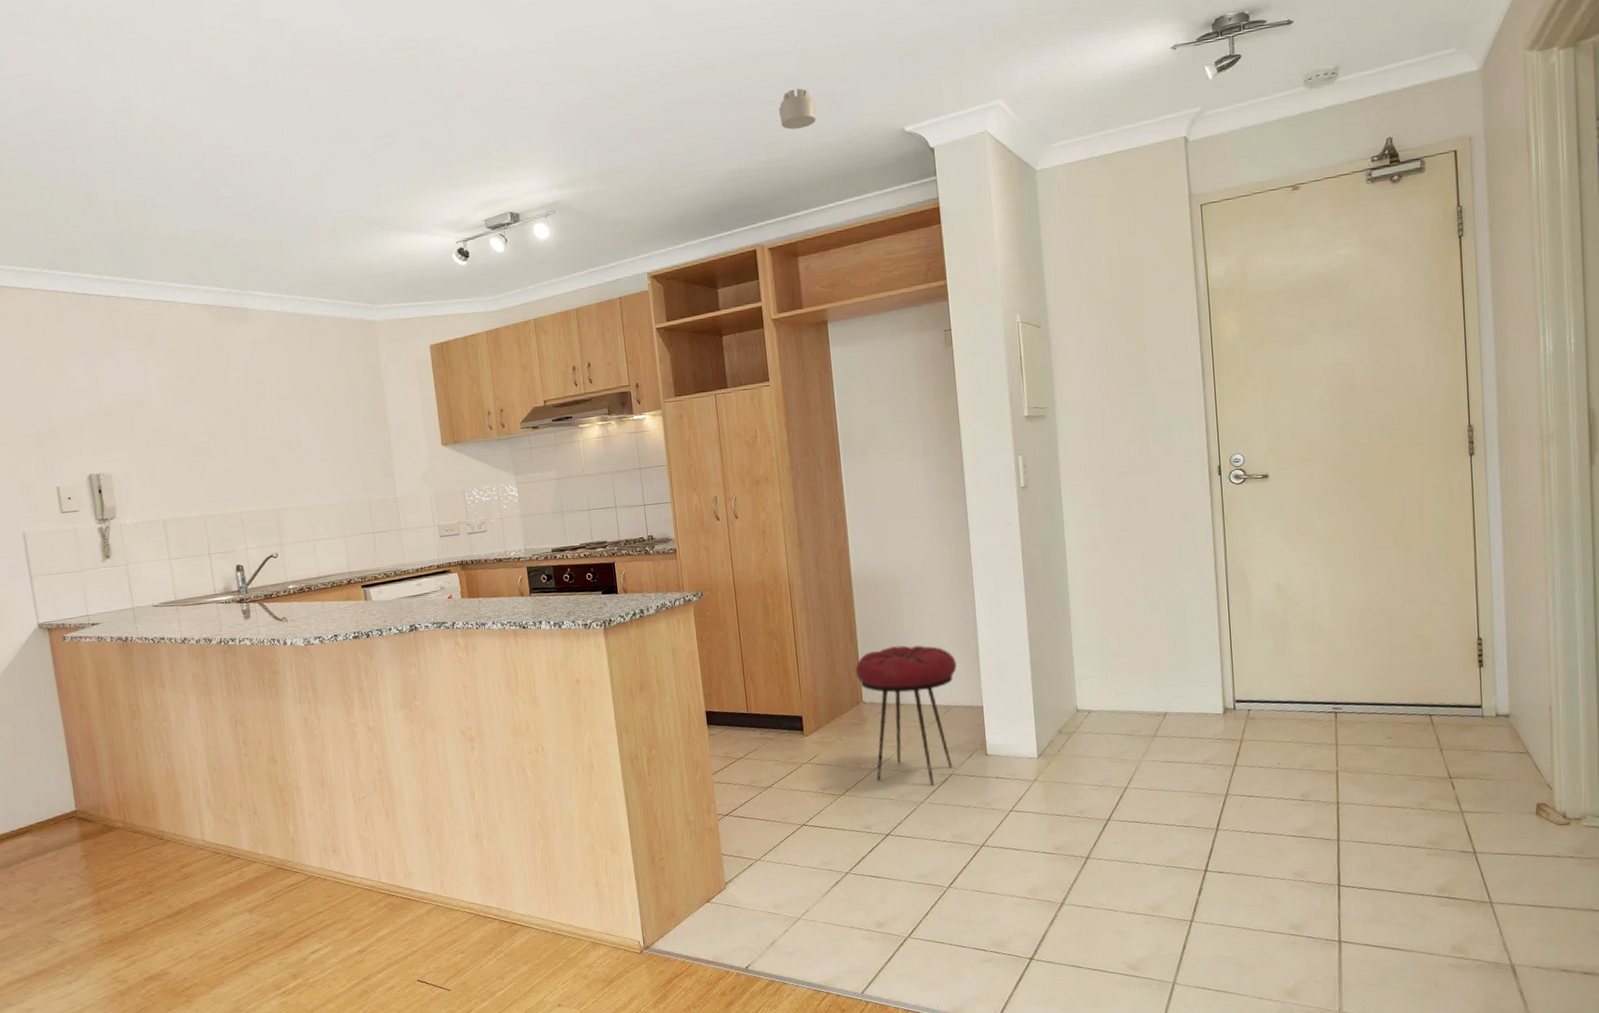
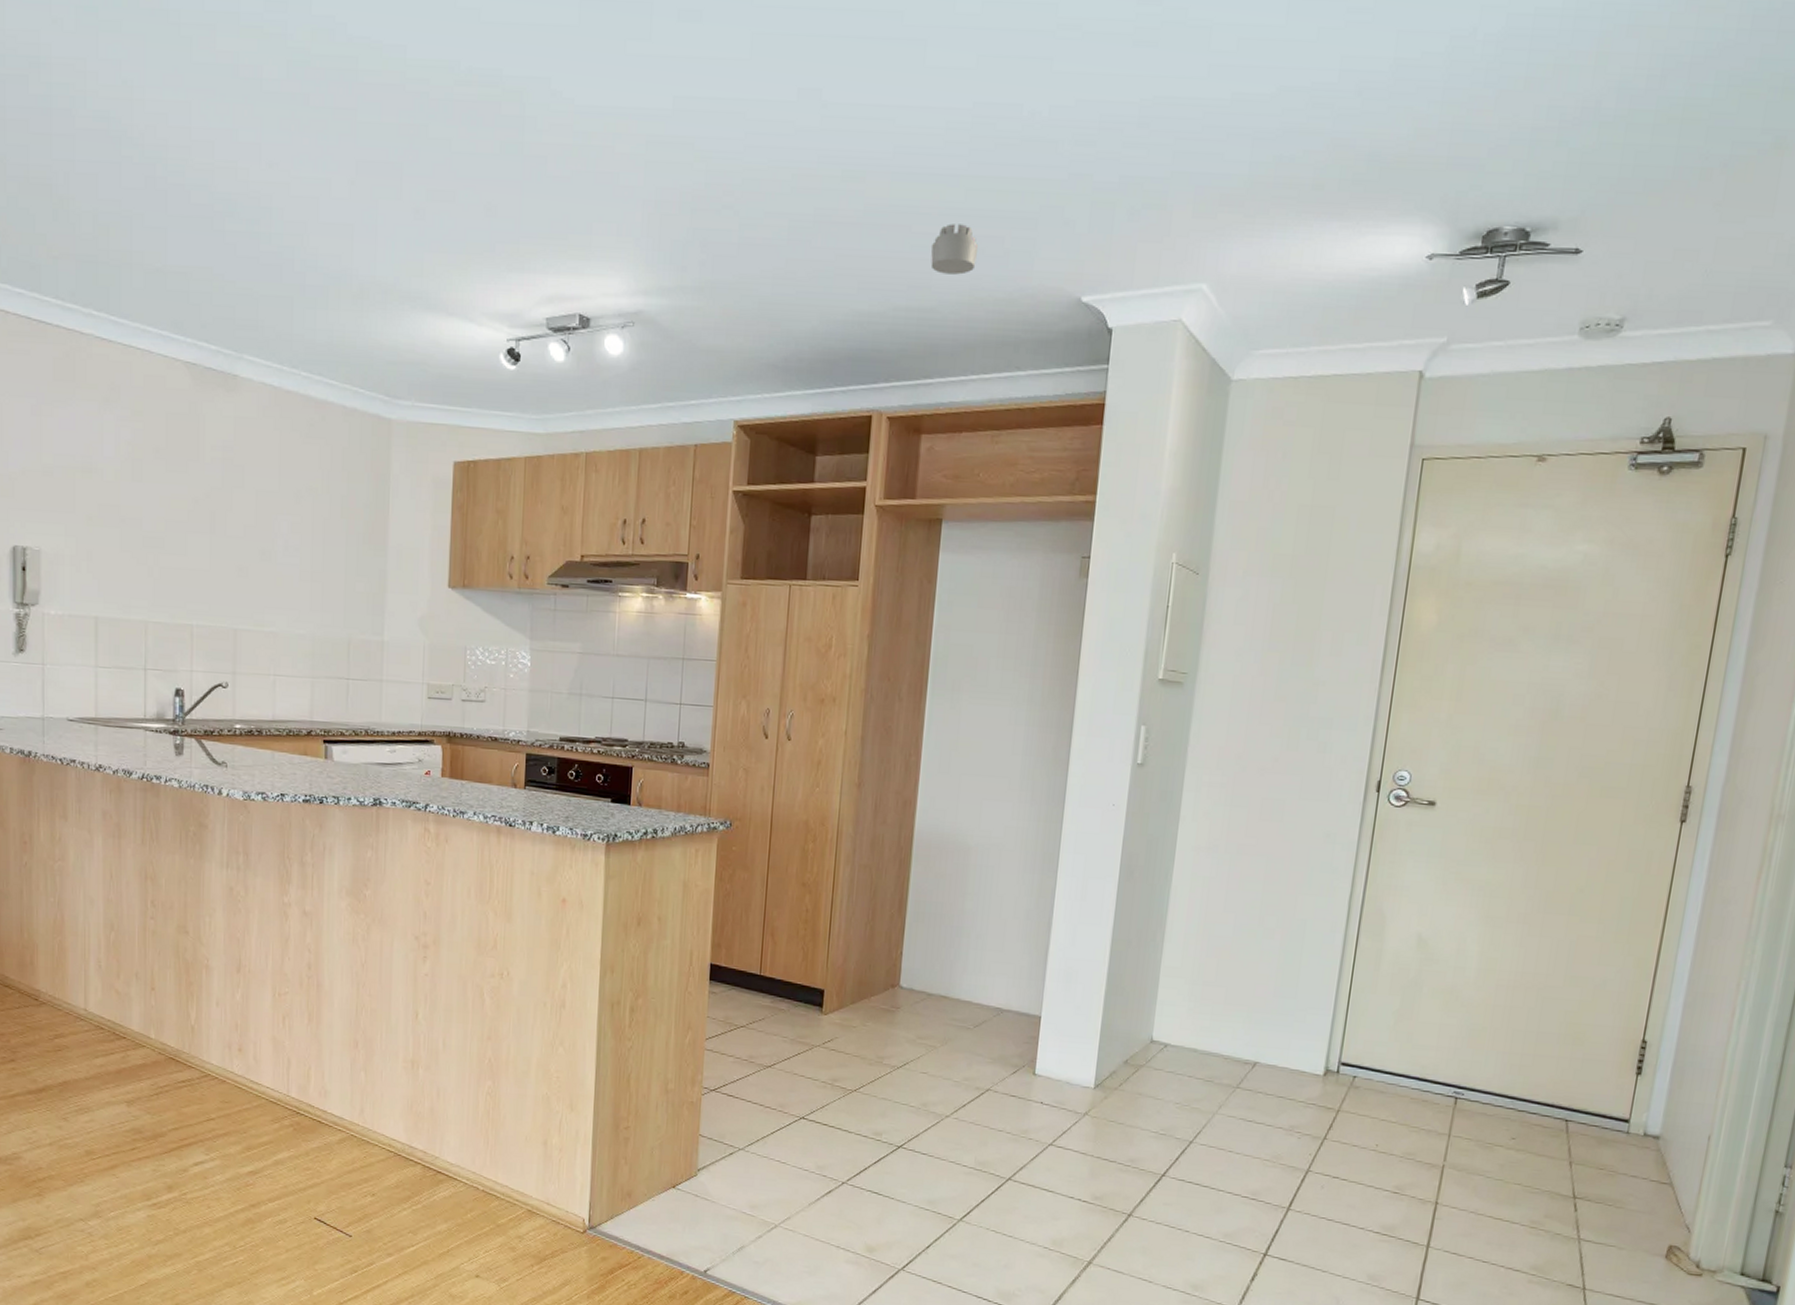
stool: present [855,645,957,785] -> none [897,926,1020,1098]

